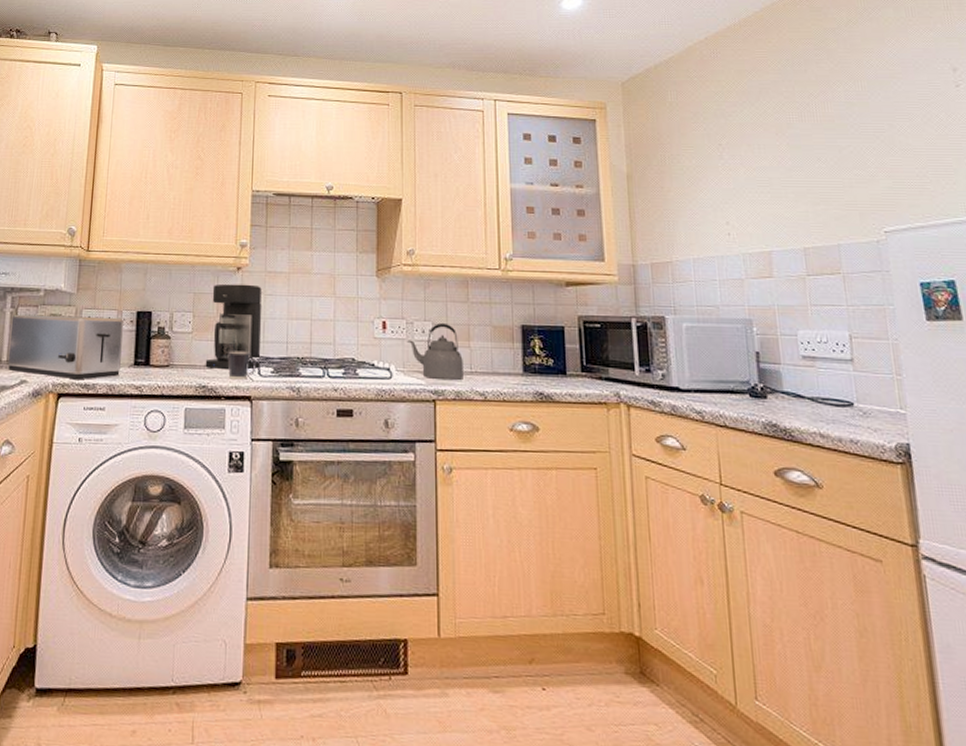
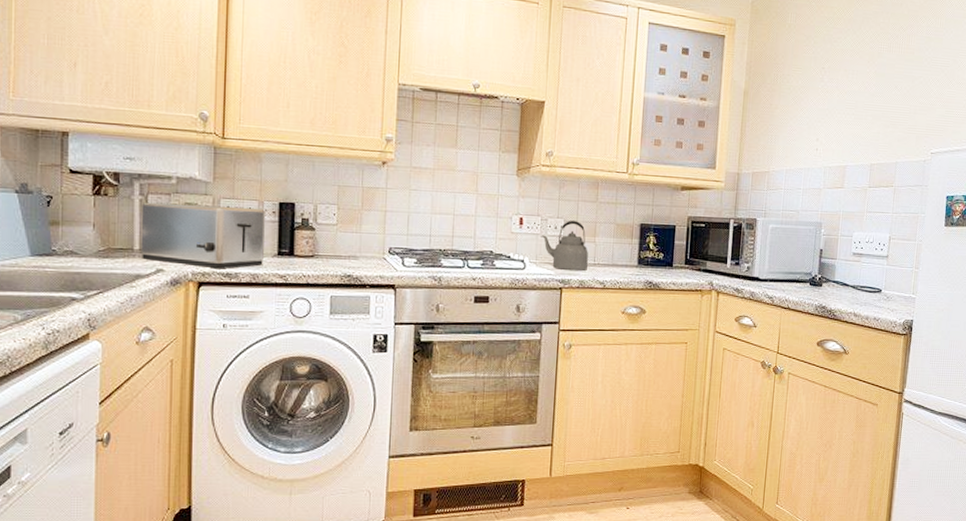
coffee maker: present [205,284,262,371] -> none [350,178,407,261]
mug: present [227,351,256,380] -> none [372,242,401,270]

